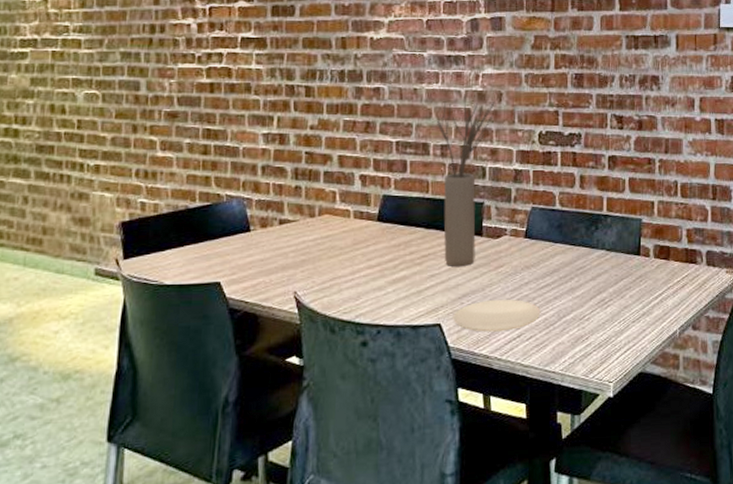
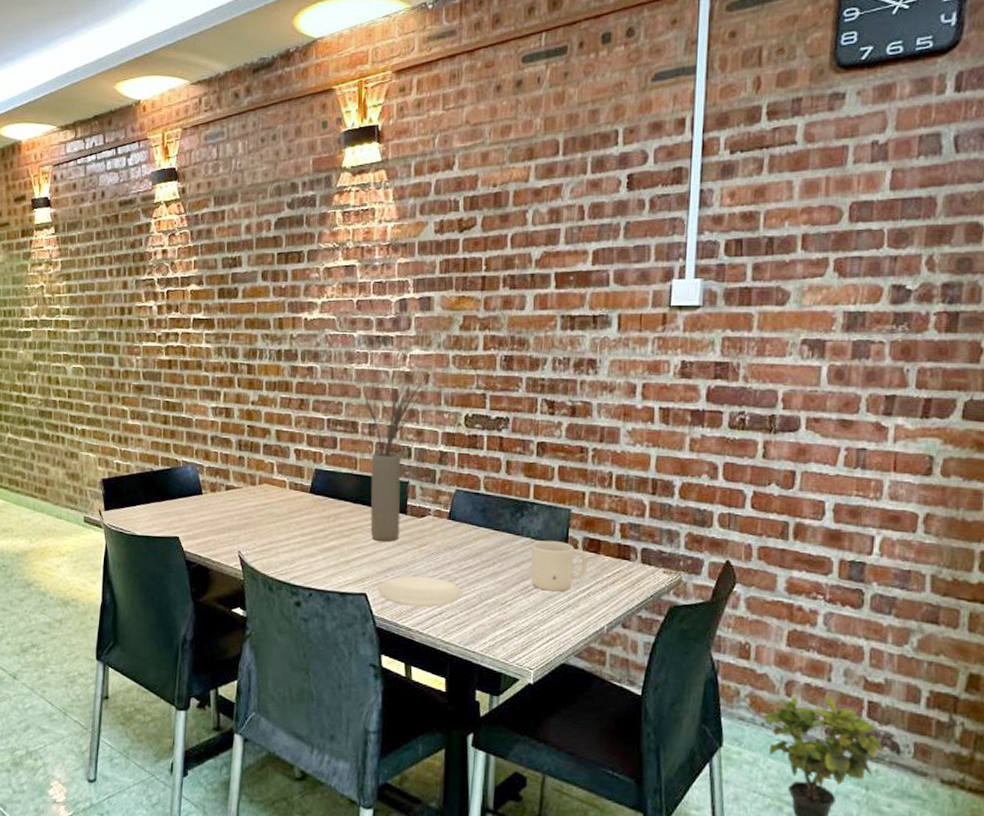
mug: none [606,250,659,301] -> present [530,540,588,592]

